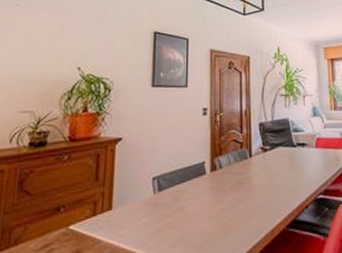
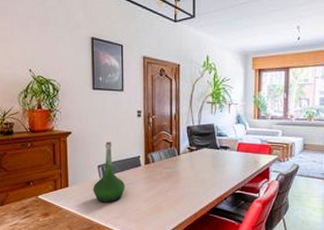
vase: none [144,146,185,228] -> present [93,141,125,203]

